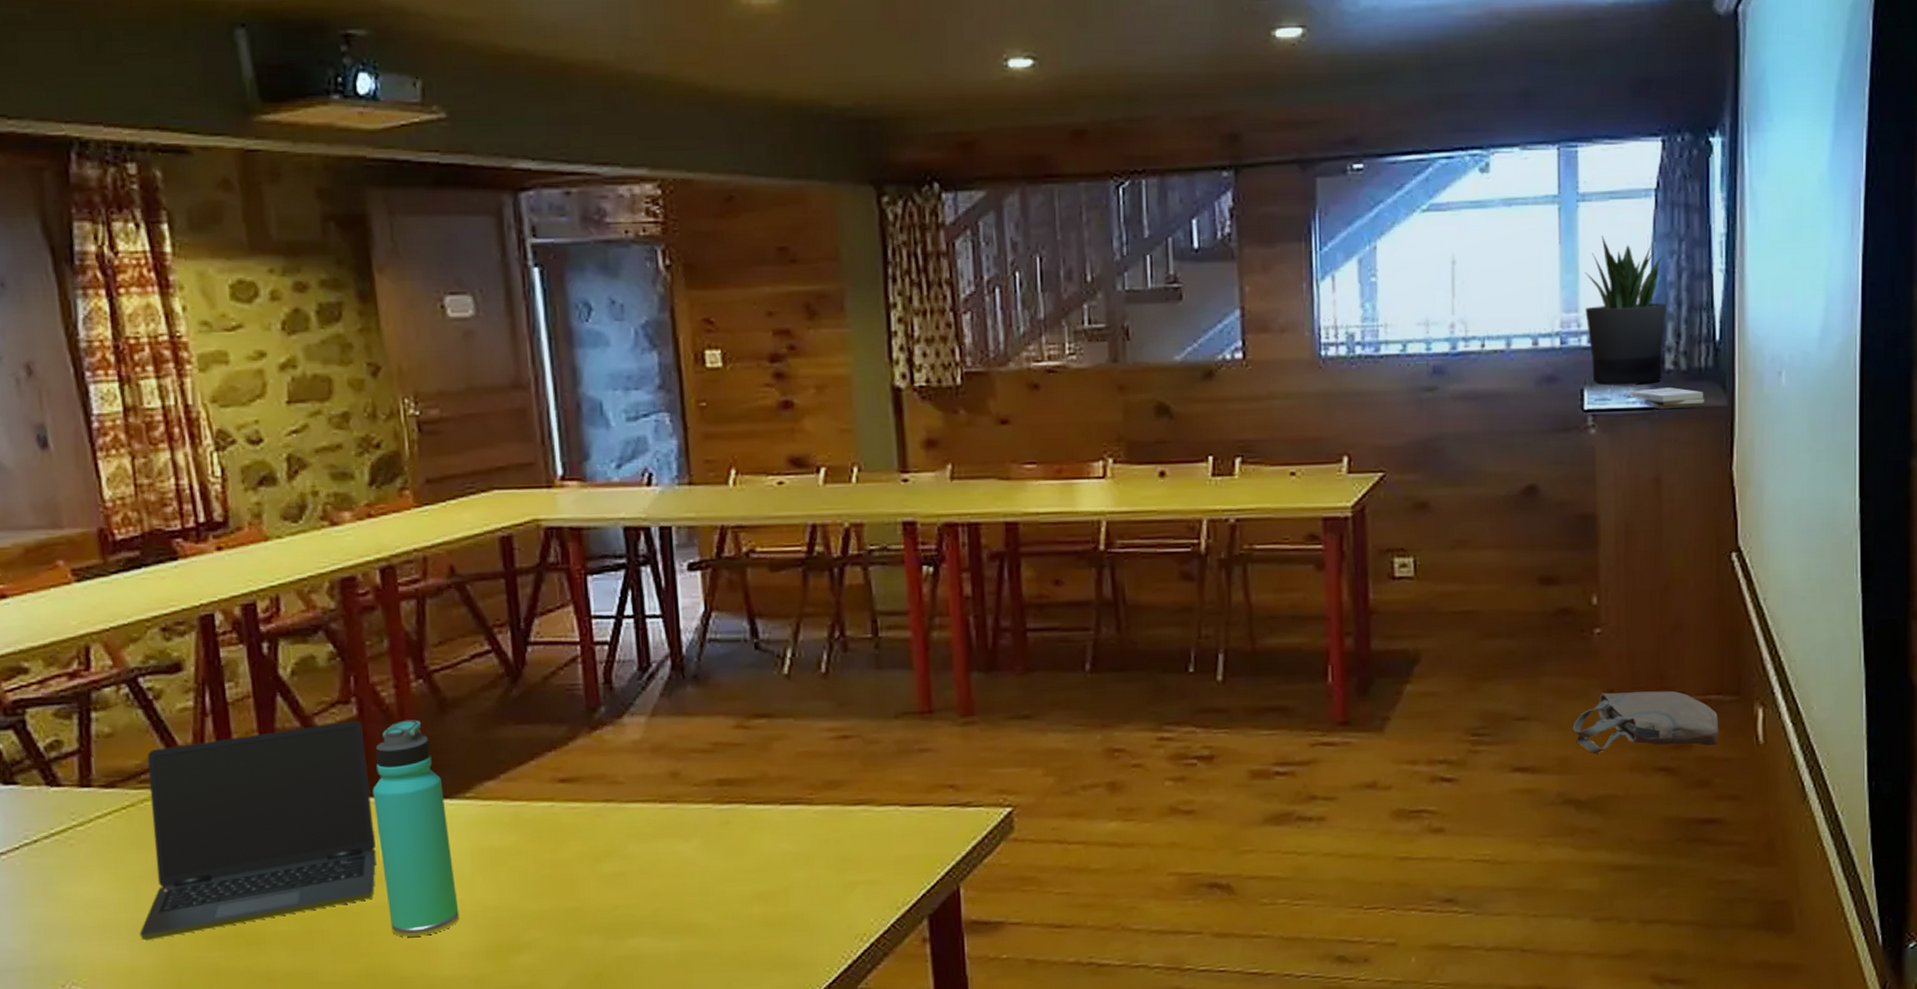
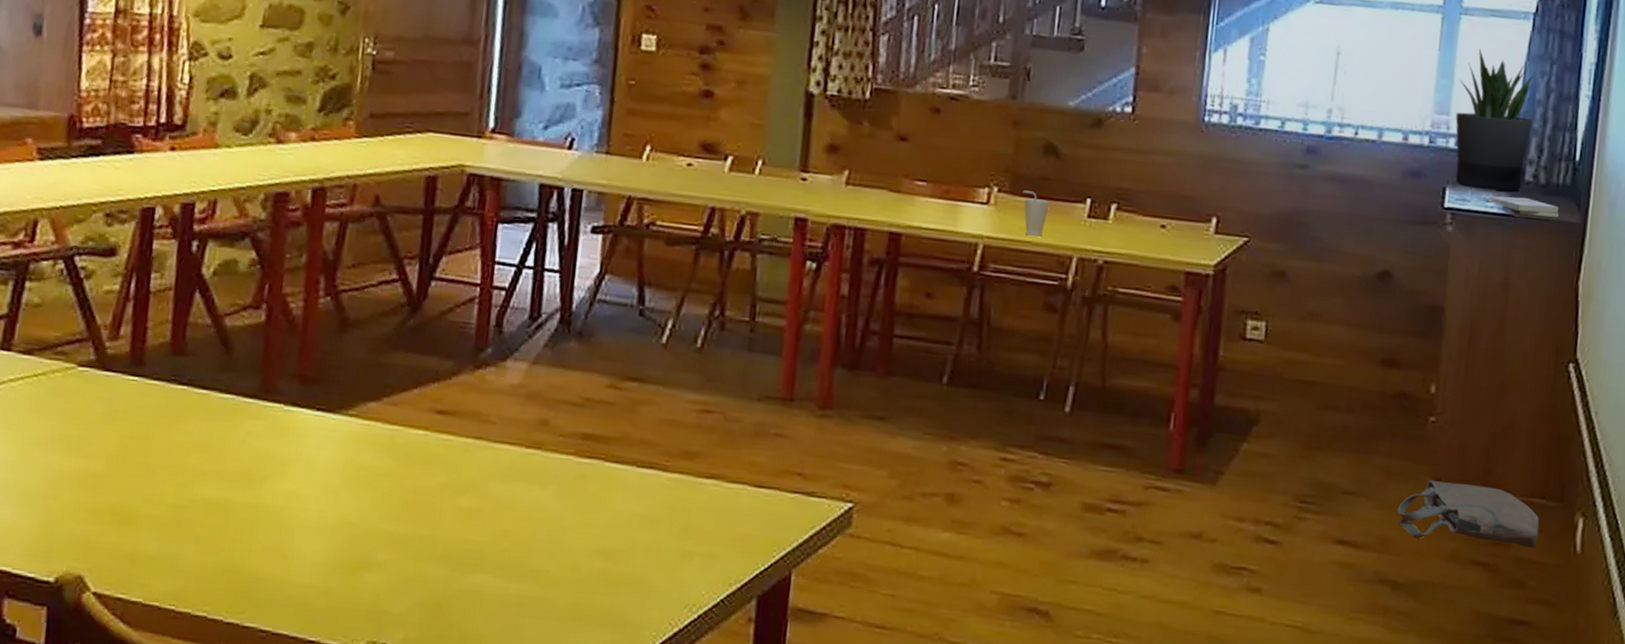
laptop: present [139,720,376,941] -> none [23,324,267,505]
thermos bottle: present [372,720,460,937] -> none [254,332,329,541]
cup: none [1139,457,1170,505] -> present [1023,190,1050,237]

